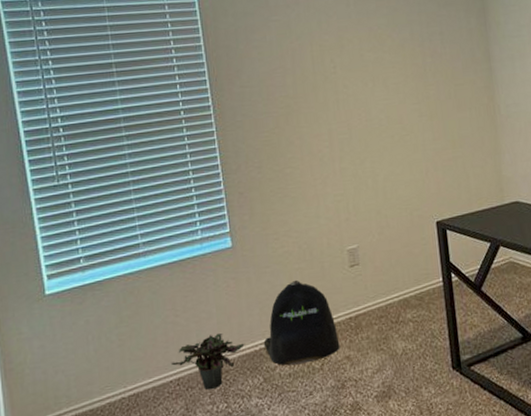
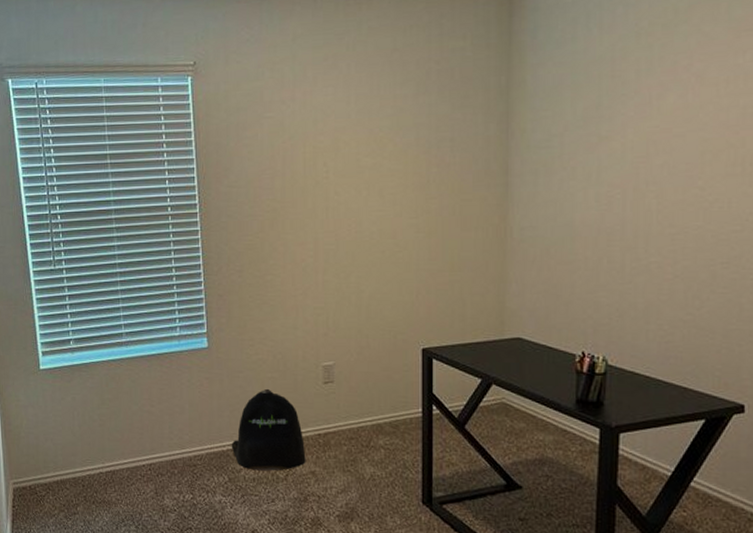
potted plant: present [170,333,245,390] -> none [144,428,213,480]

